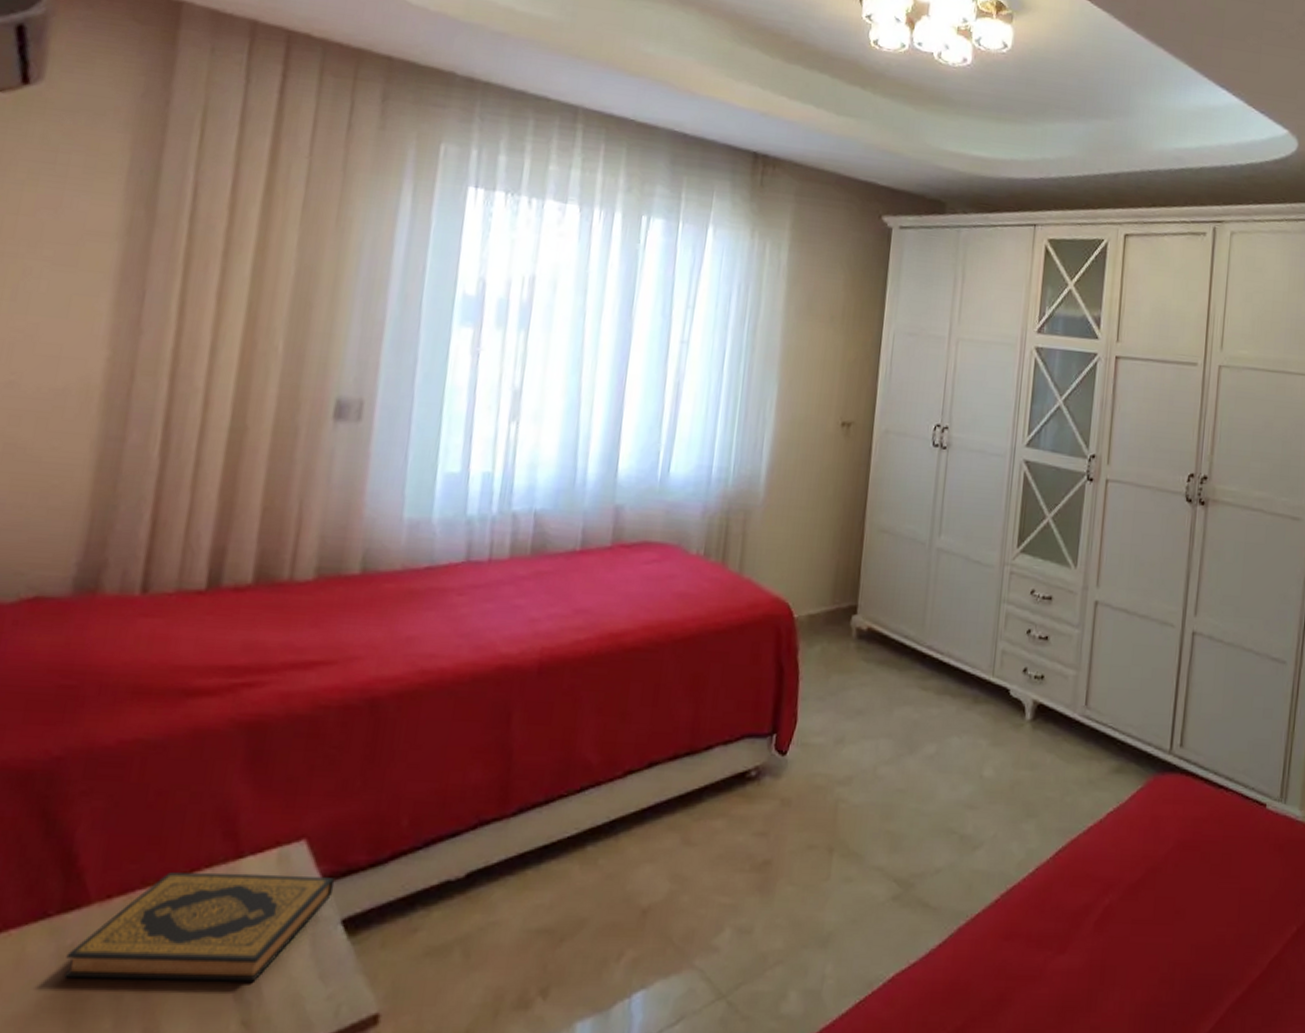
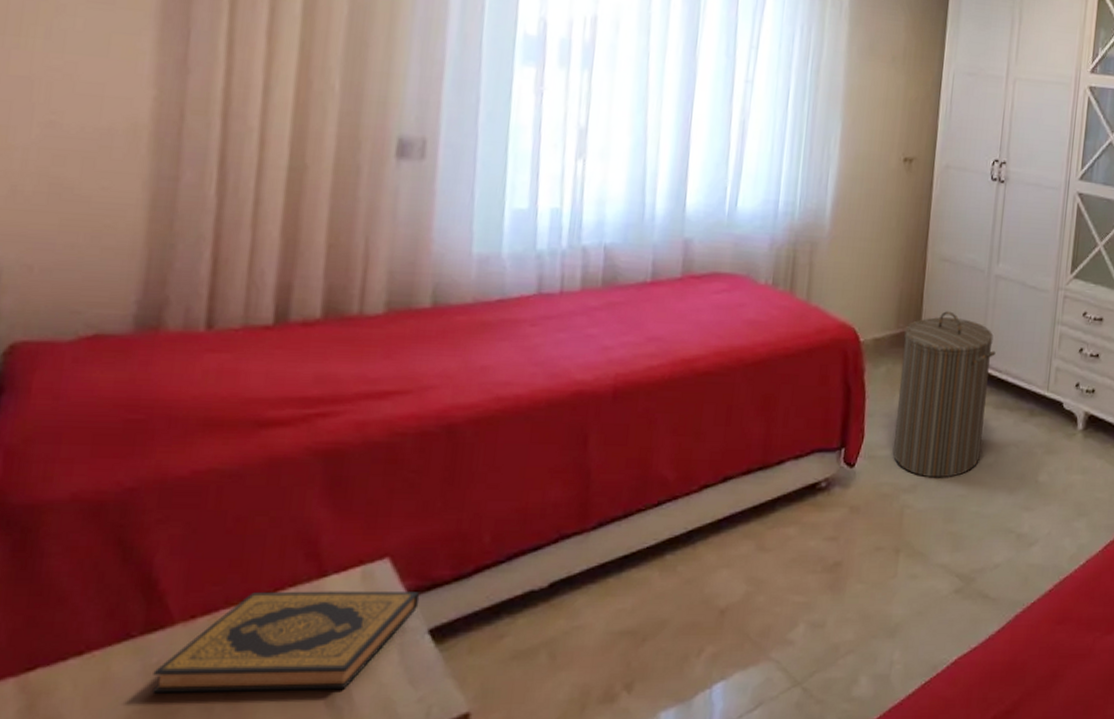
laundry hamper: none [827,586,937,770] -> present [893,311,996,478]

